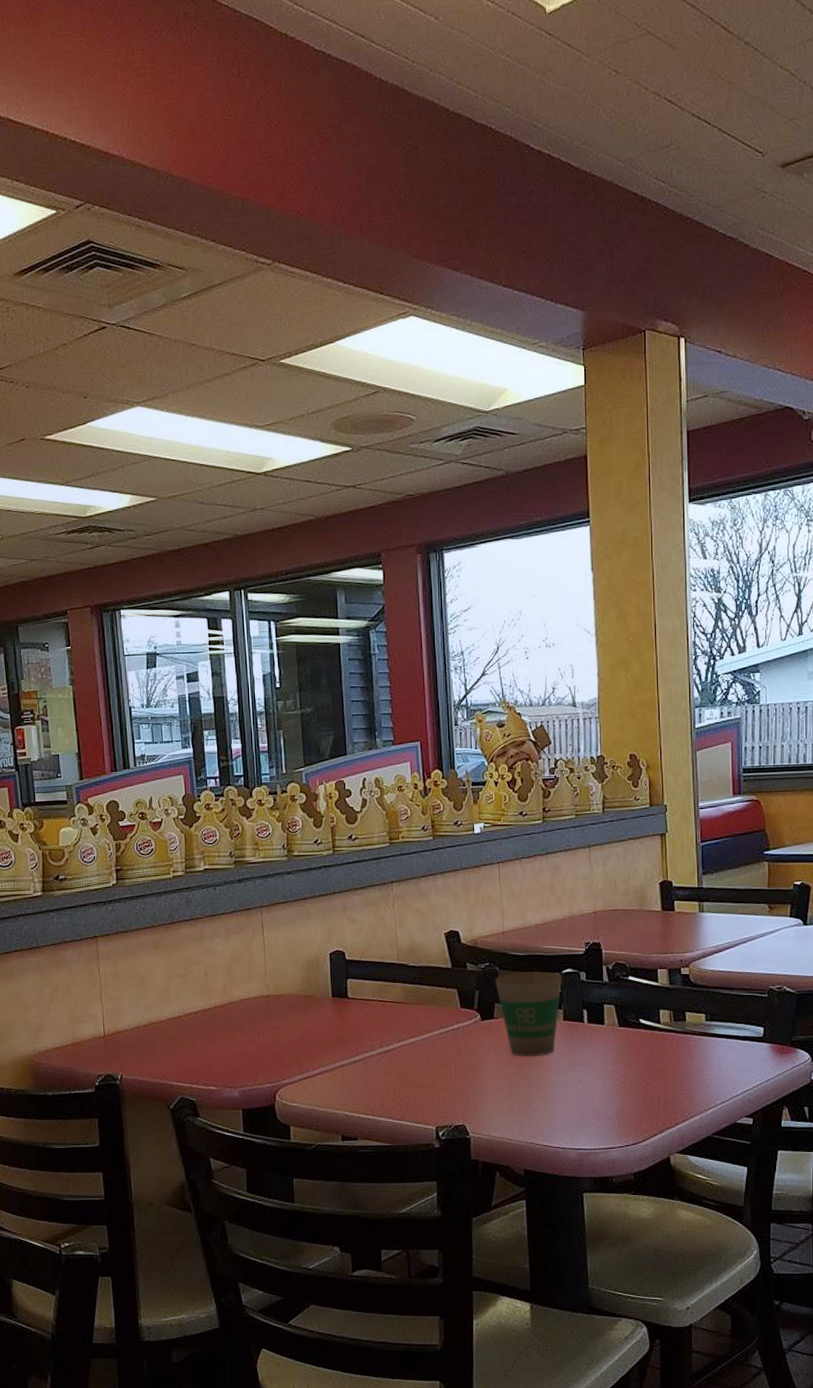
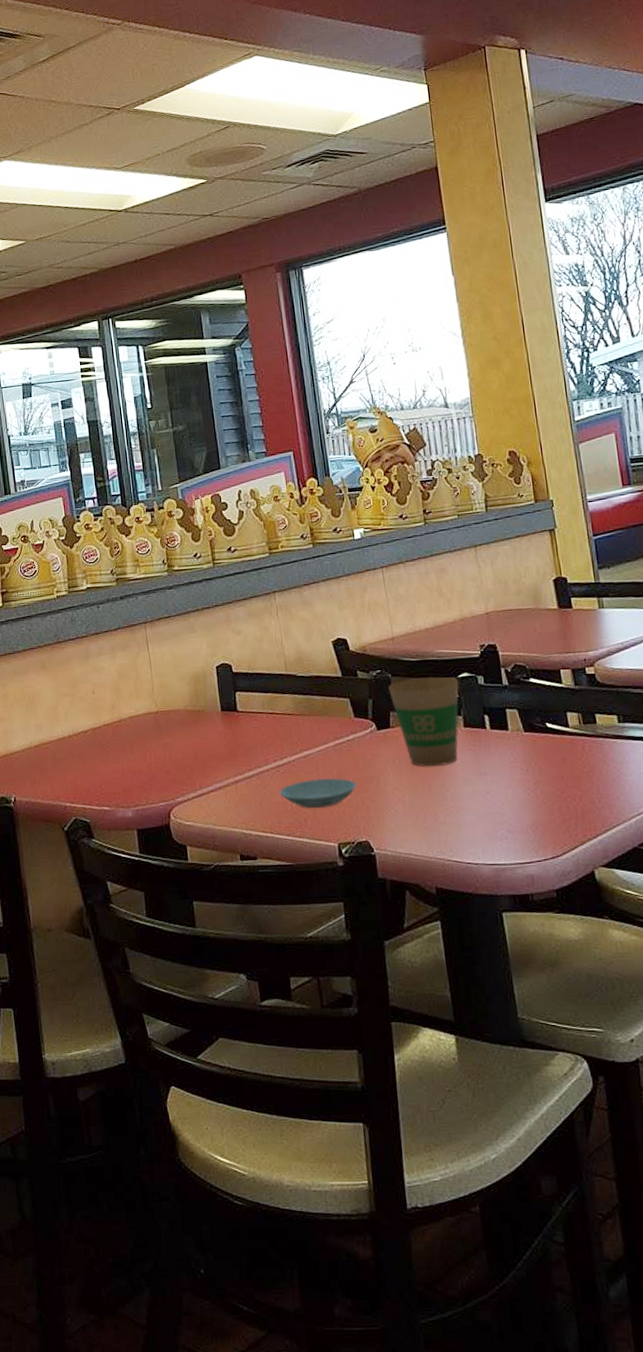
saucer: none [383,1064,458,1093] -> present [279,777,357,808]

